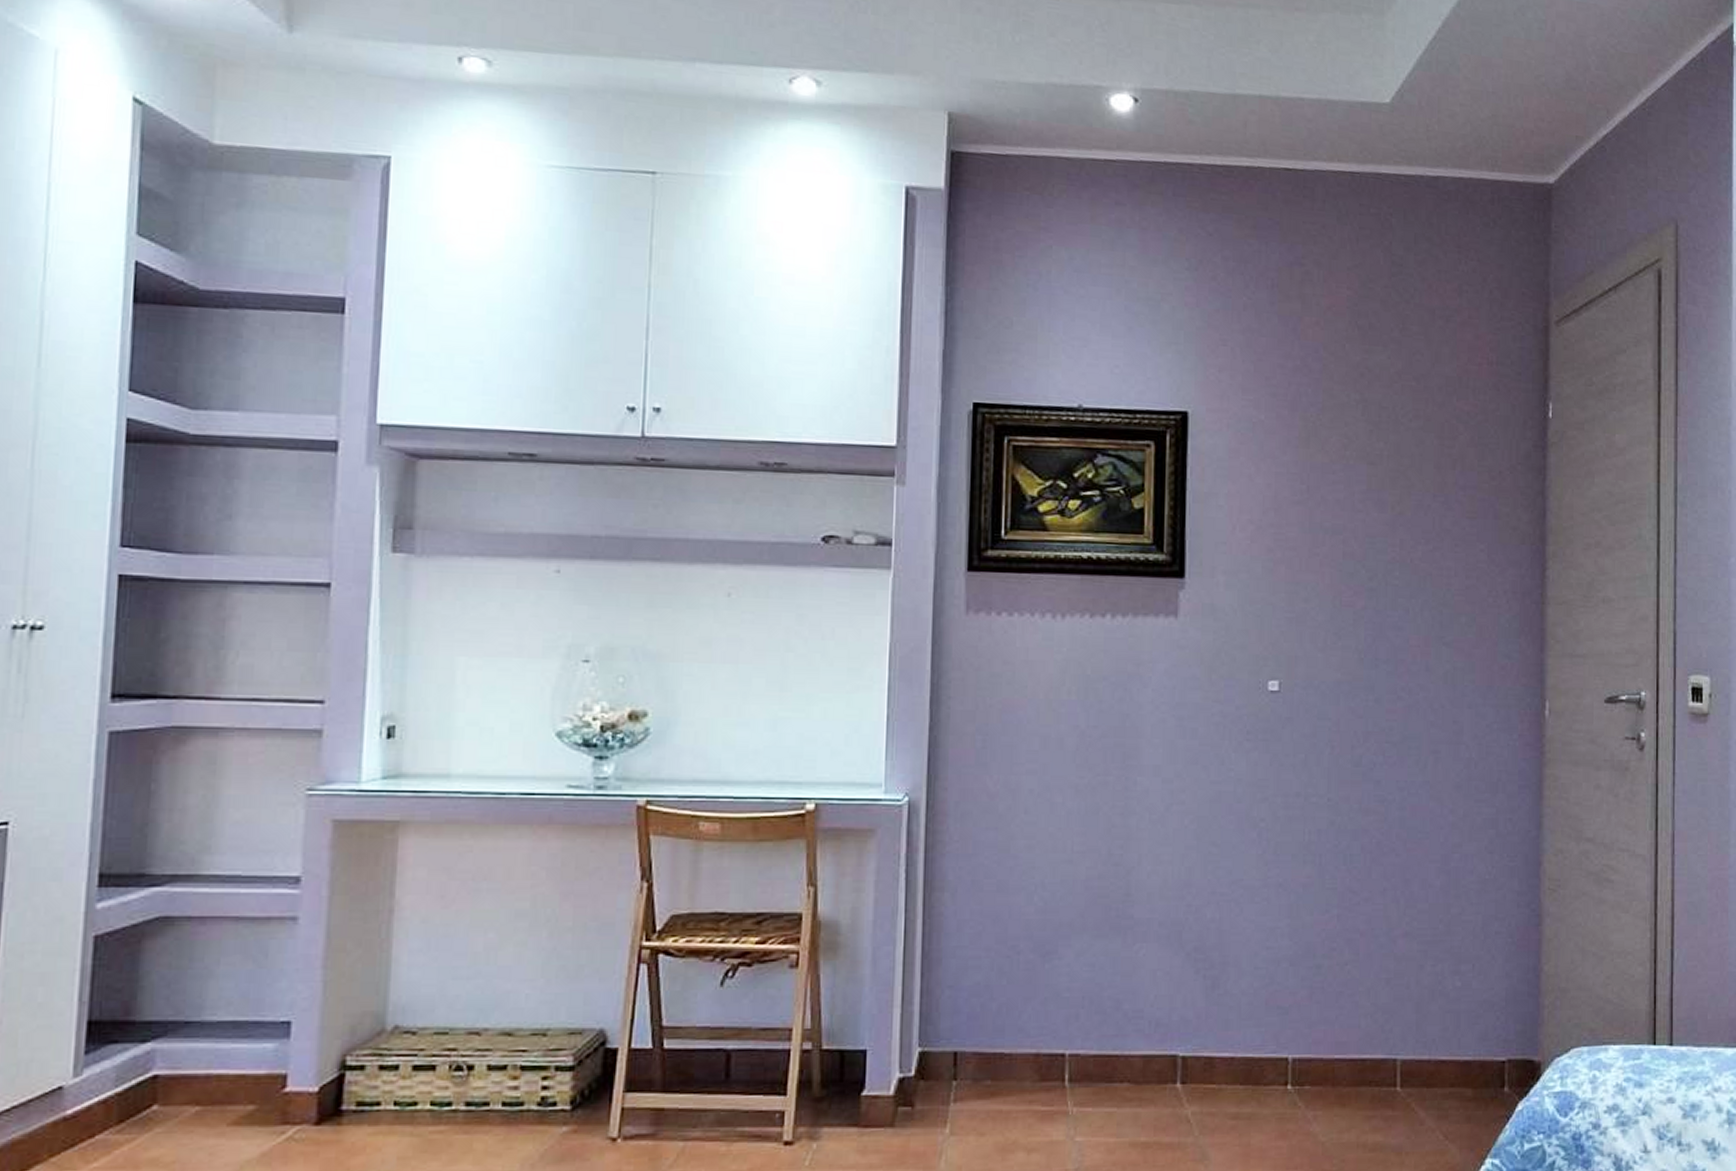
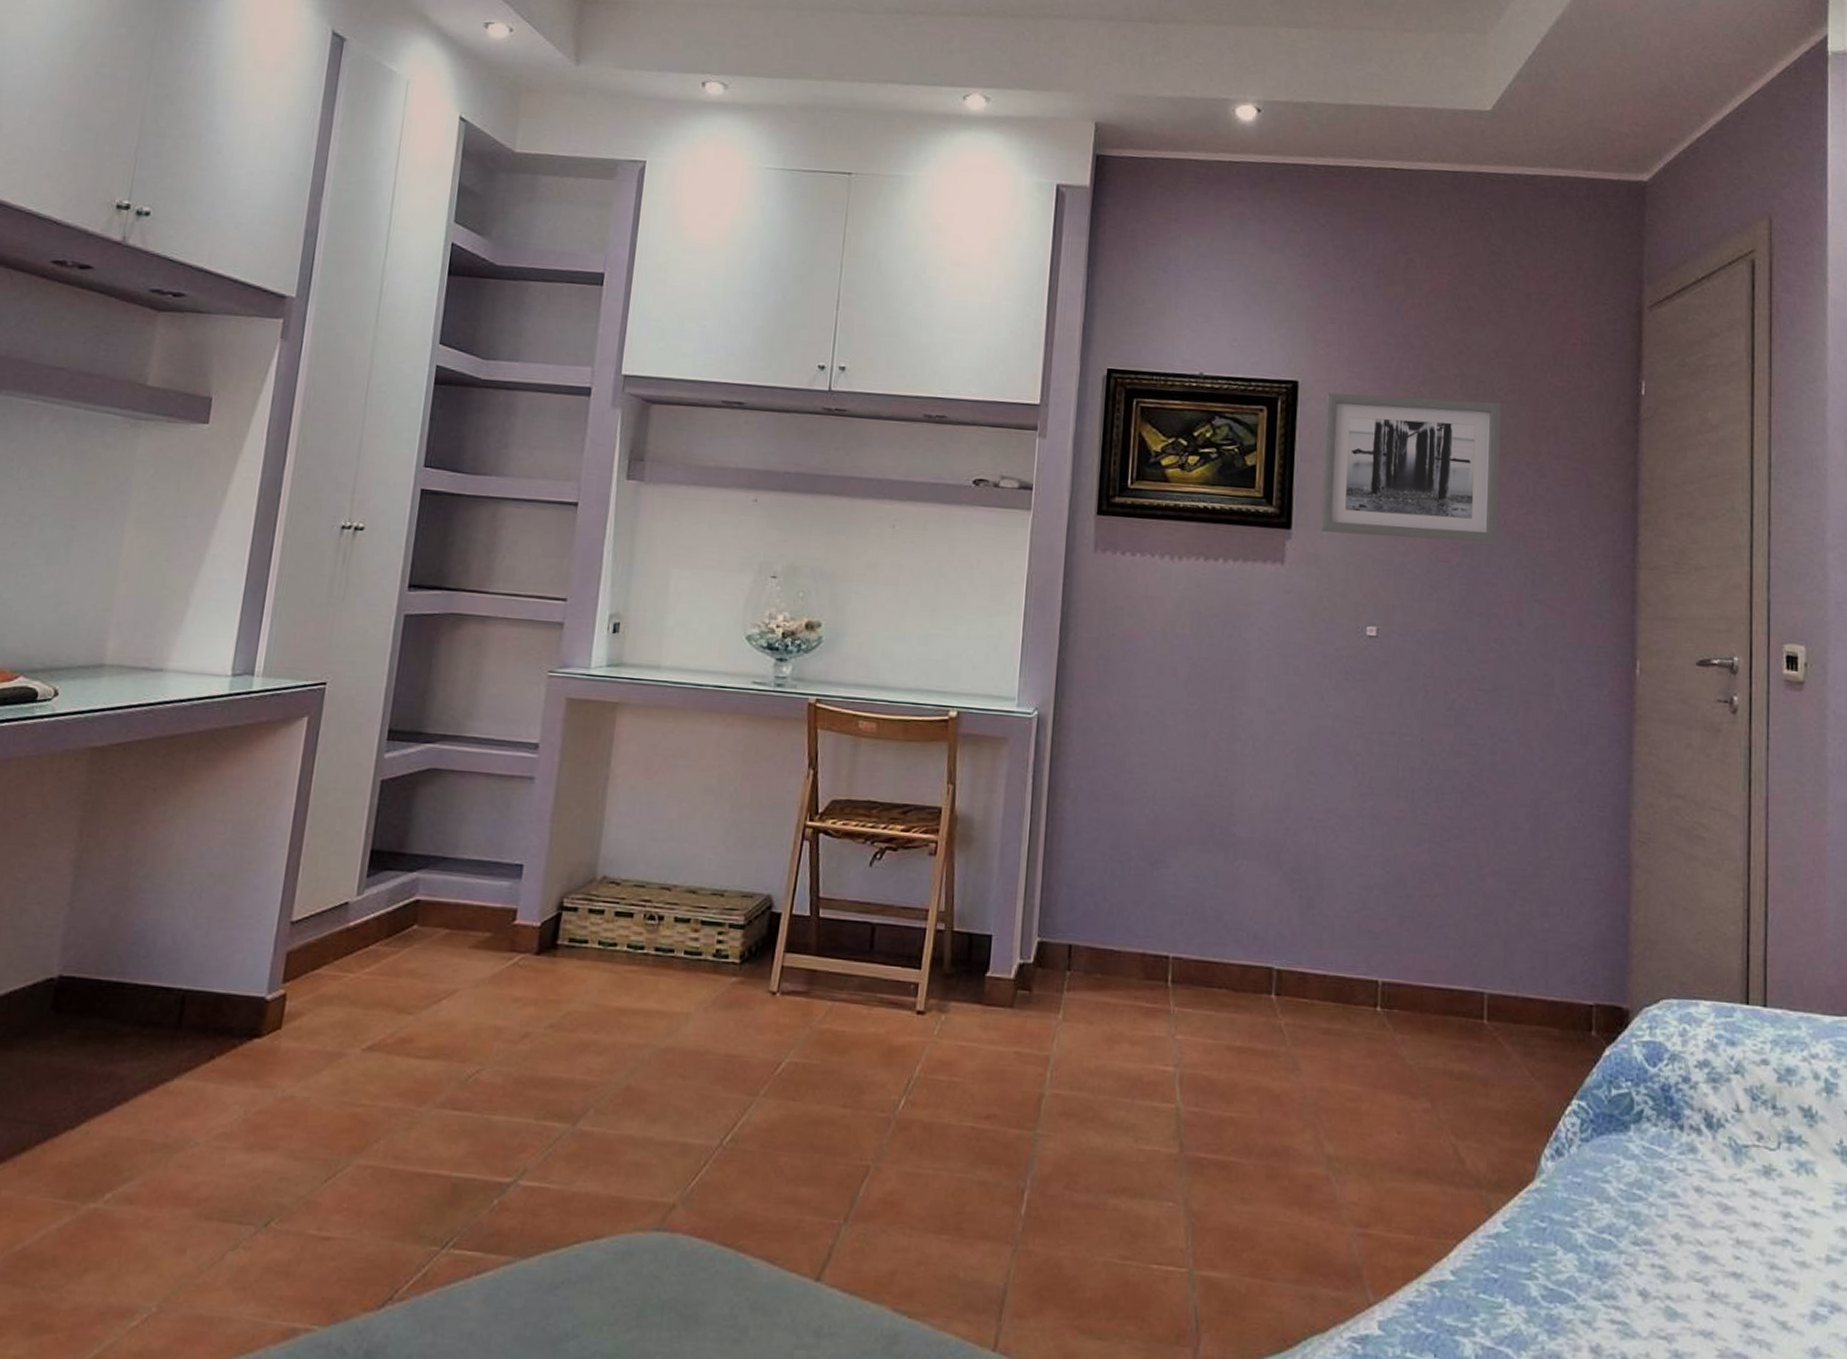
wall art: none [1216,424,1406,585] -> present [1320,392,1502,545]

